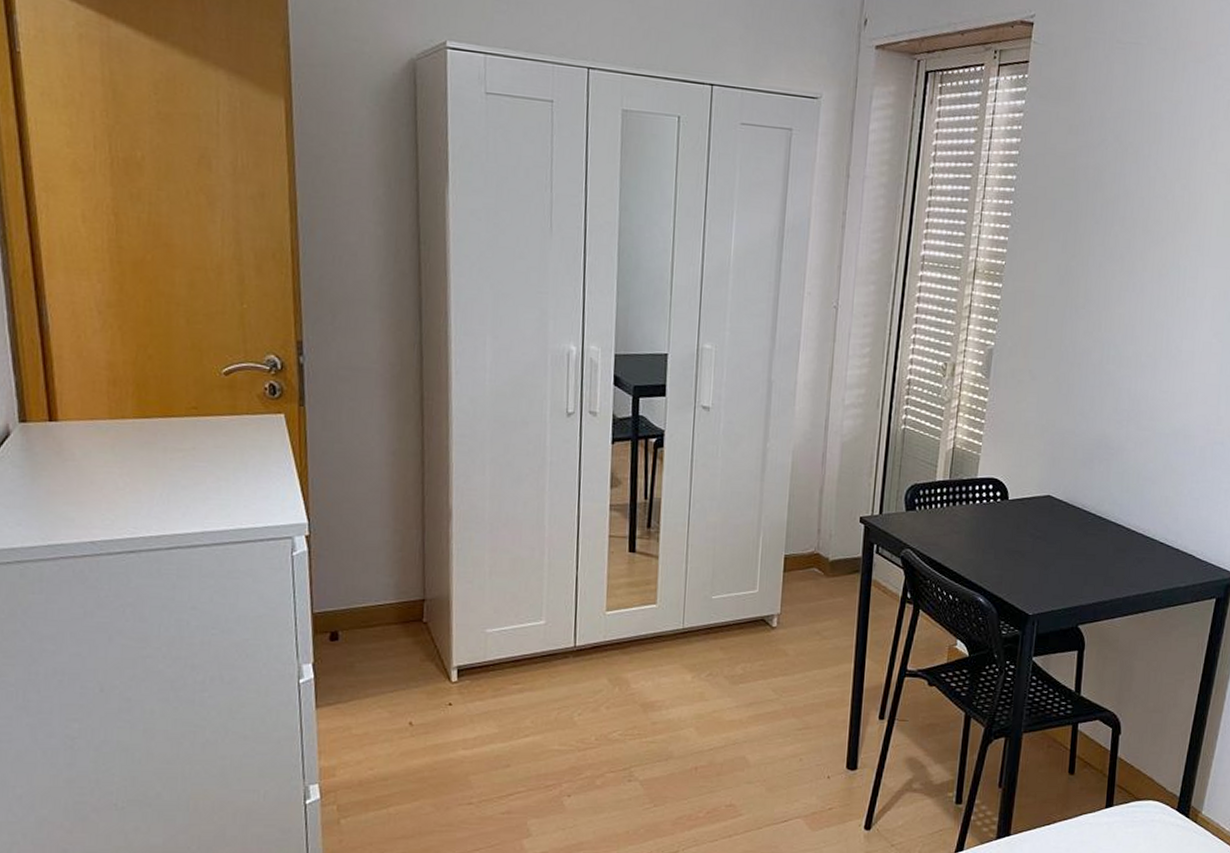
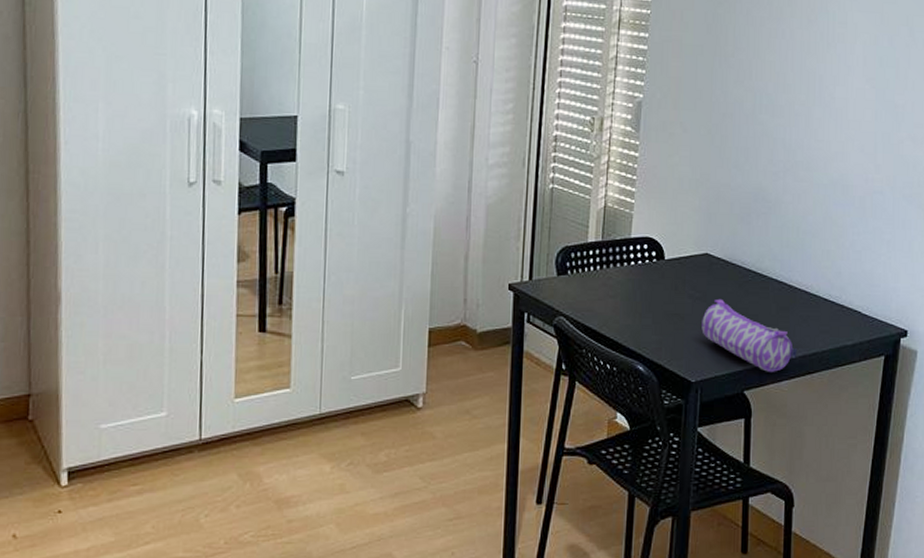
pencil case: none [1040,538,1132,609] -> present [701,298,797,372]

